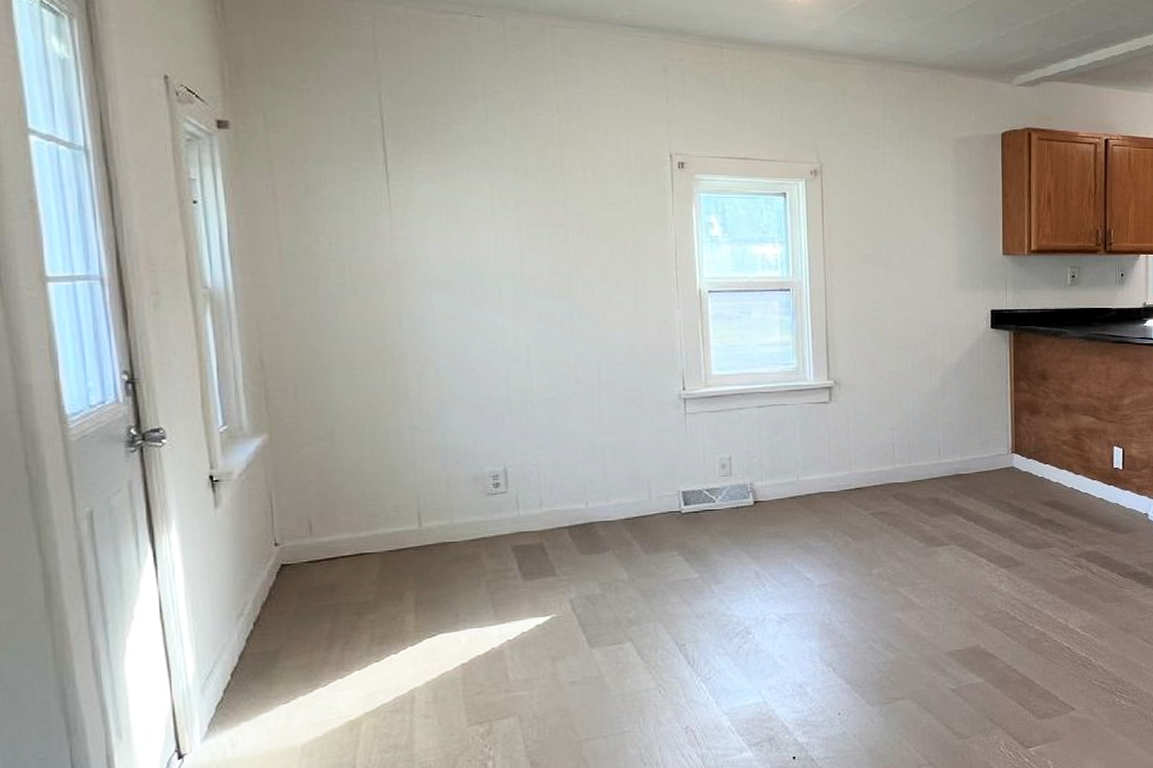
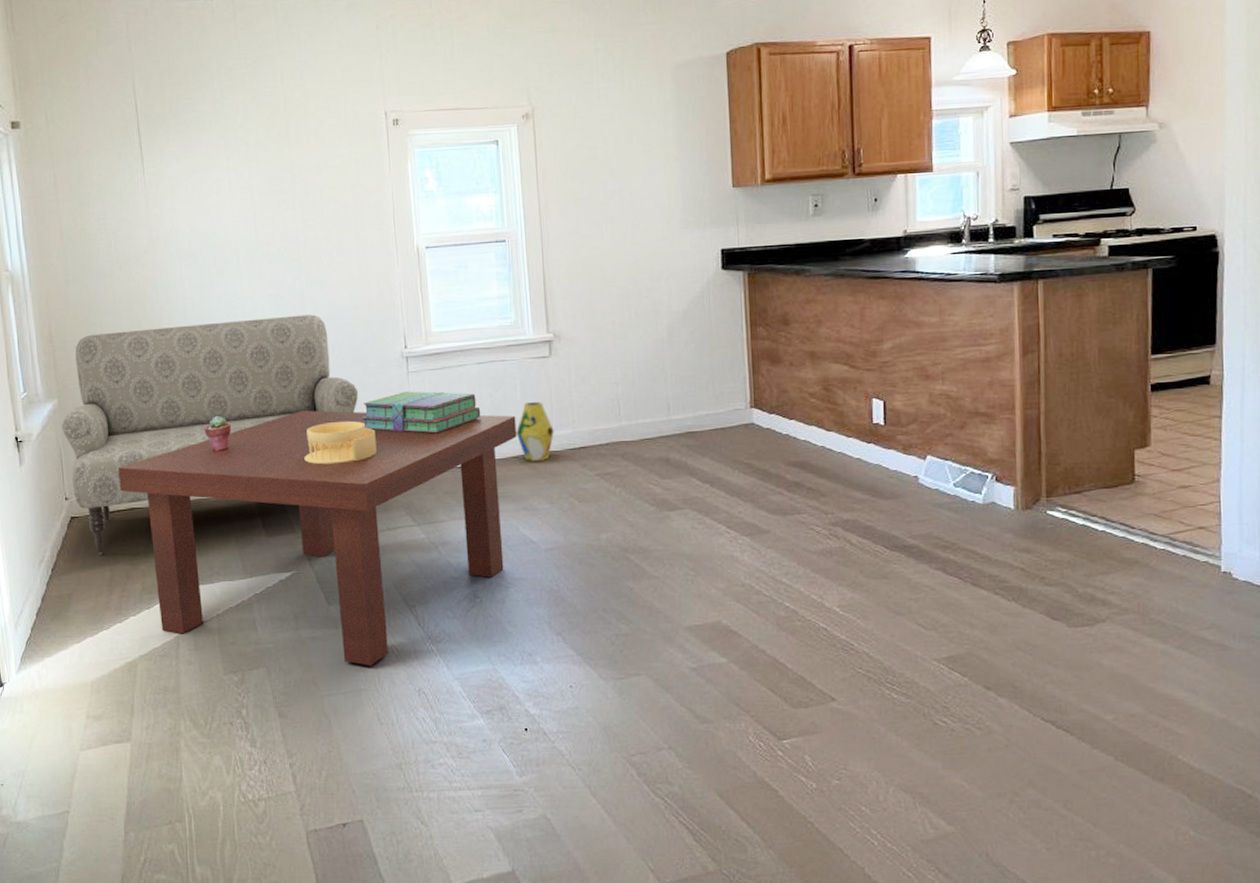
sofa: none [273,352,632,606] -> present [61,314,359,555]
coffee table: none [345,450,795,707] -> present [118,410,517,666]
potted succulent: none [453,455,487,492] -> present [204,416,232,451]
architectural model: none [569,461,649,506] -> present [304,420,377,465]
stack of books: none [633,432,760,475] -> present [360,391,481,434]
vase: none [794,444,831,501] -> present [516,401,554,461]

